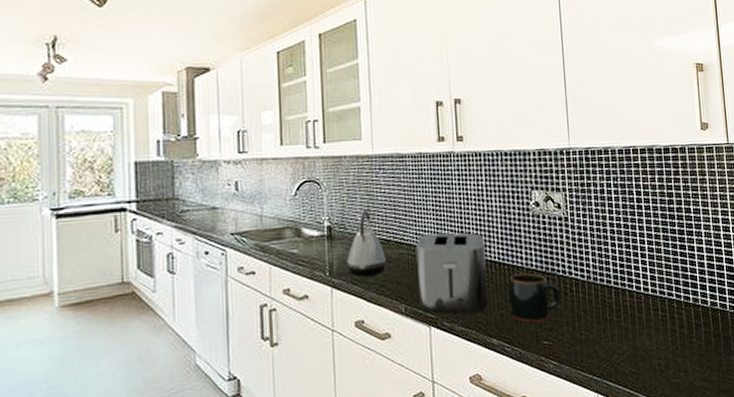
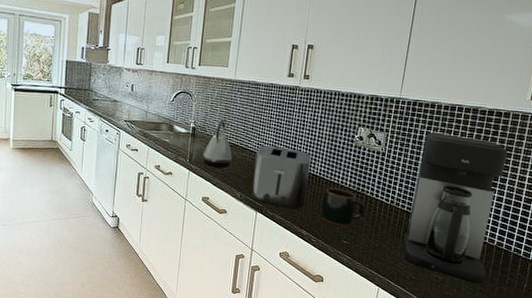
coffee maker: none [606,182,710,361] -> present [403,133,508,284]

